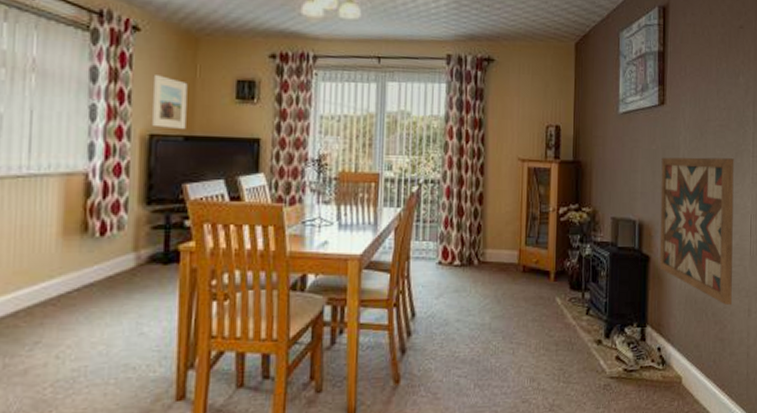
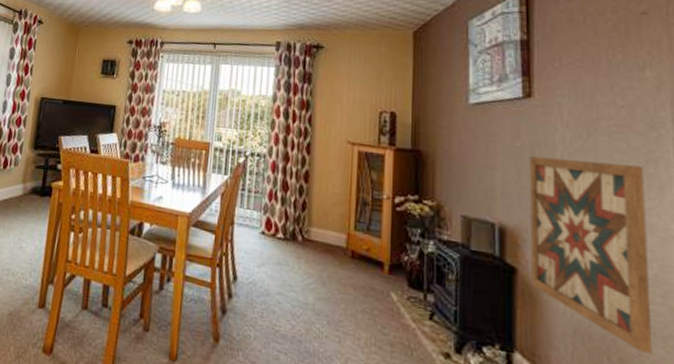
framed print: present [151,75,188,130] -> none [43,55,69,96]

